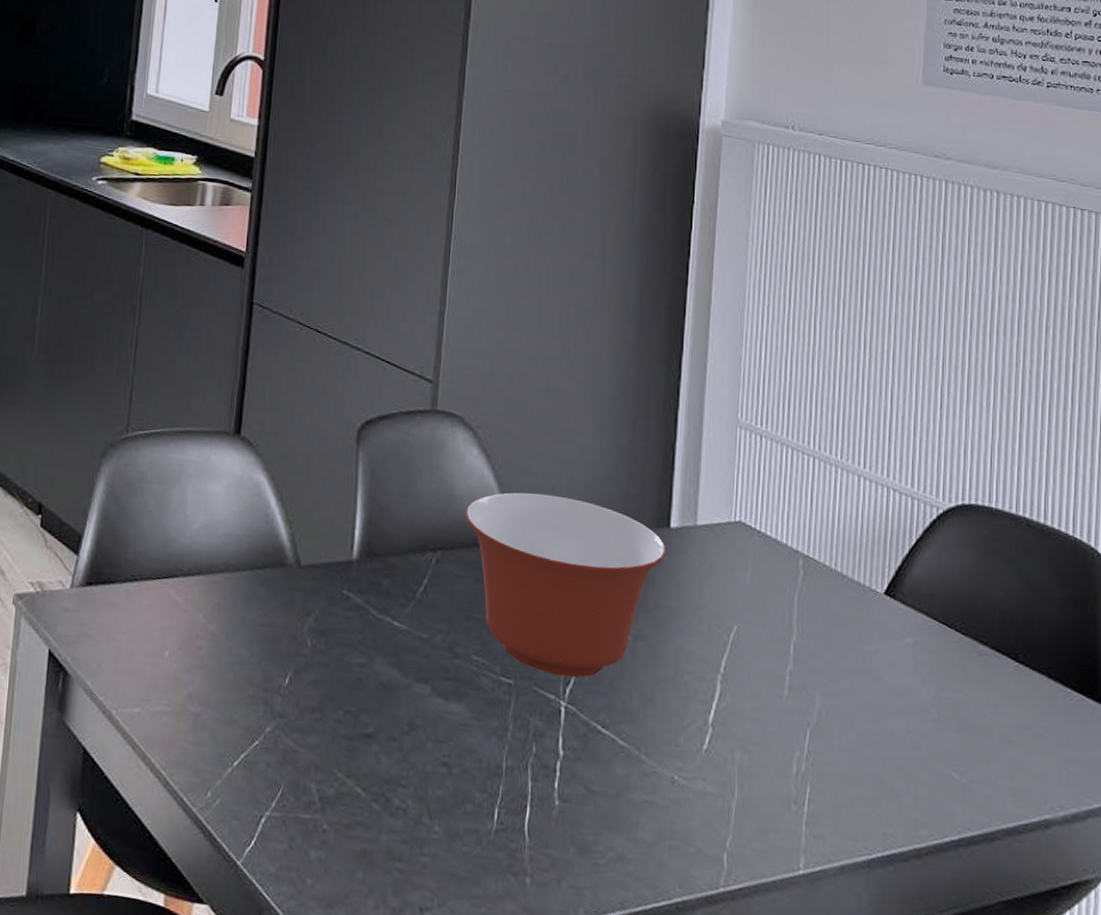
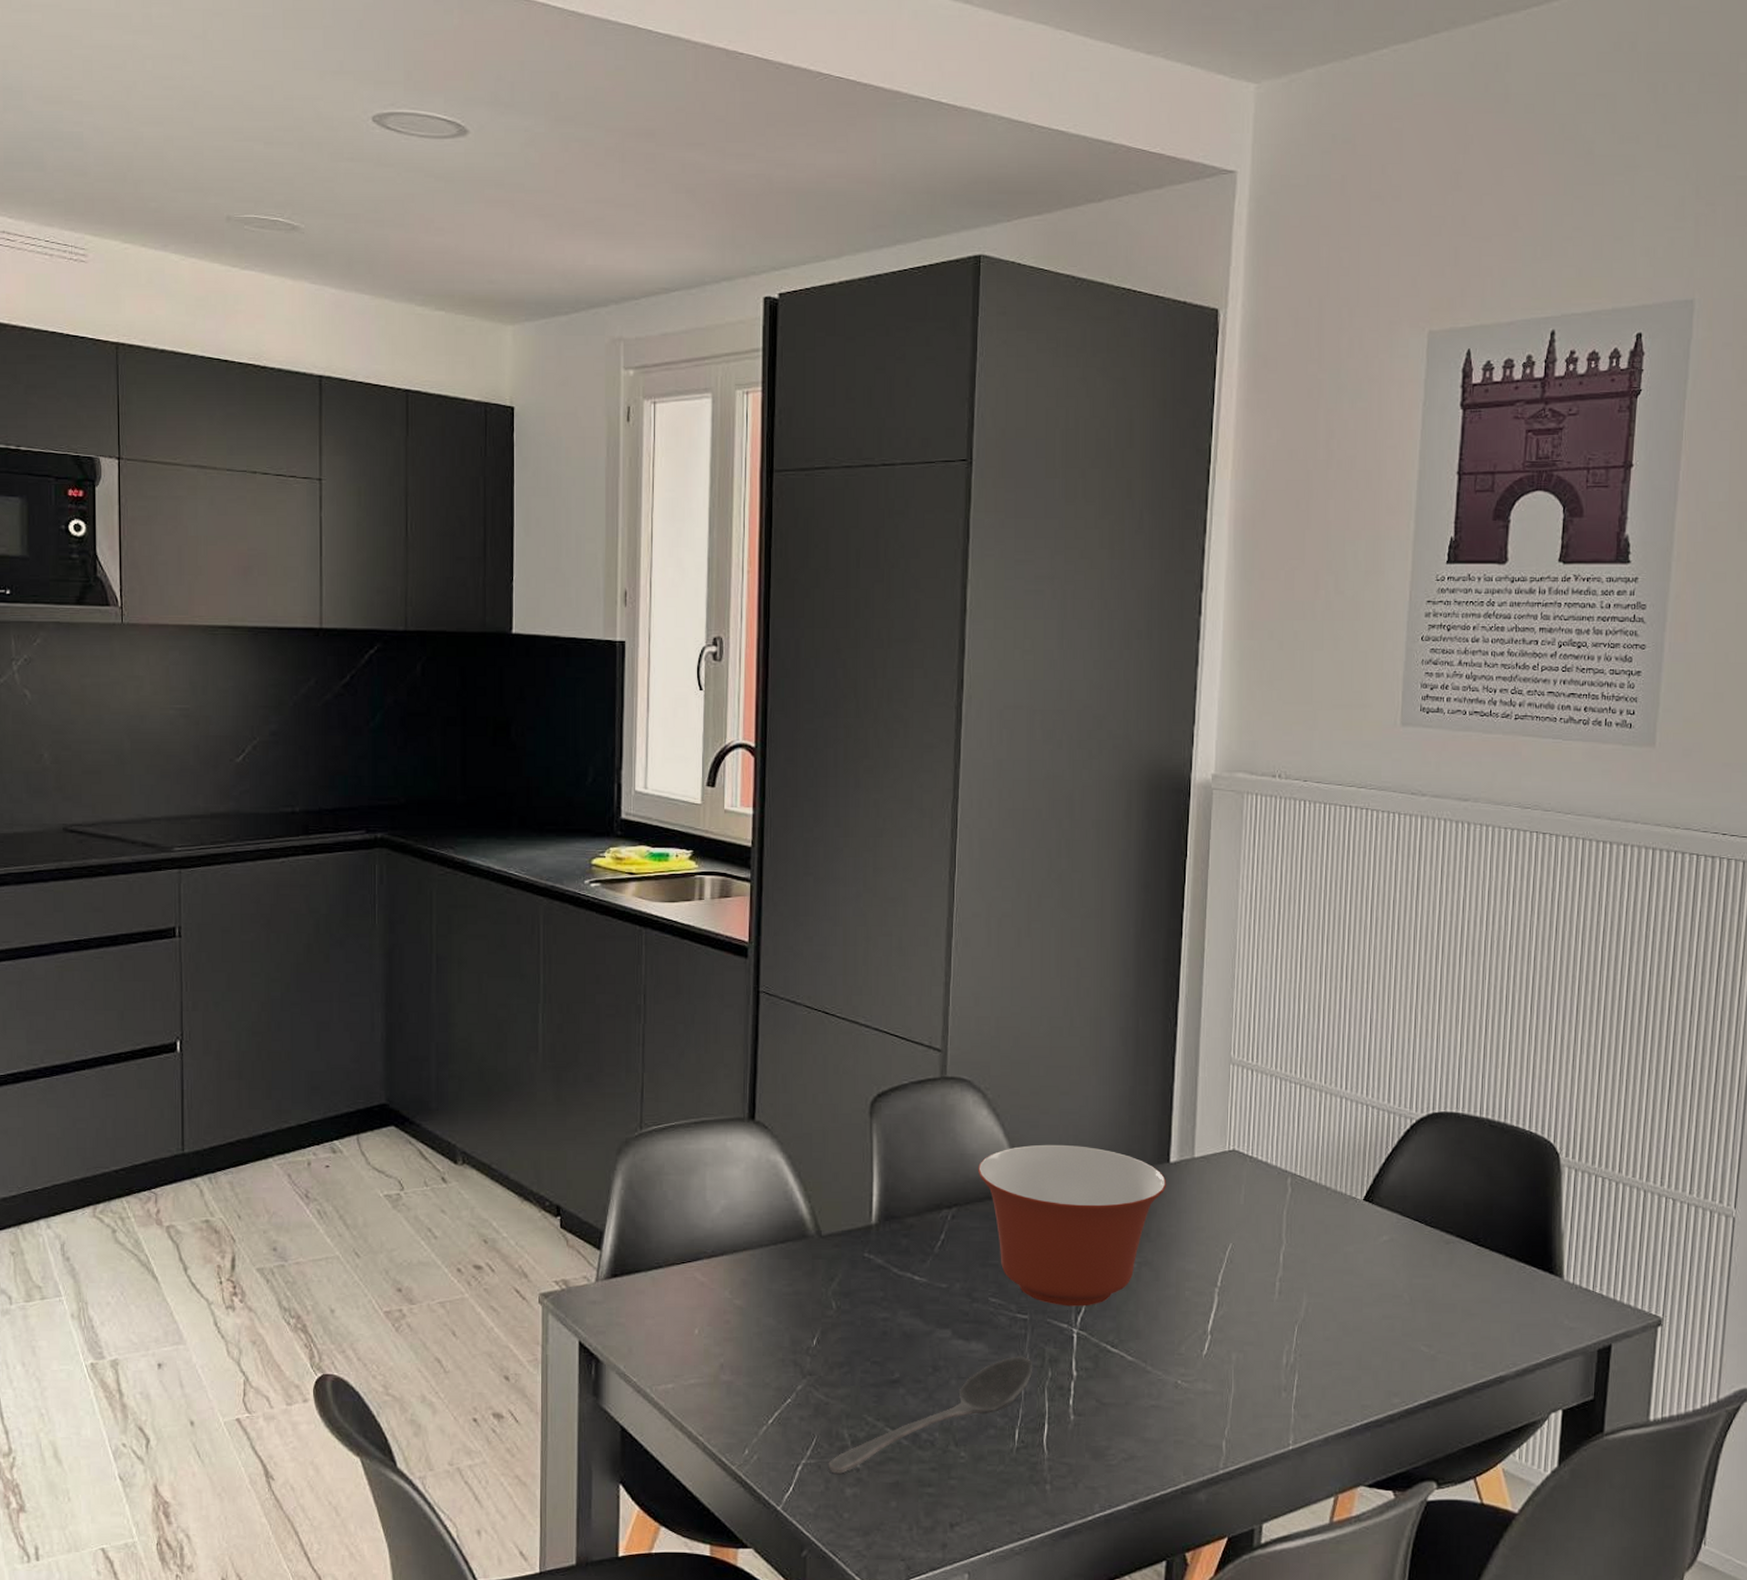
stirrer: none [293,724,516,833] -> present [828,1356,1033,1474]

